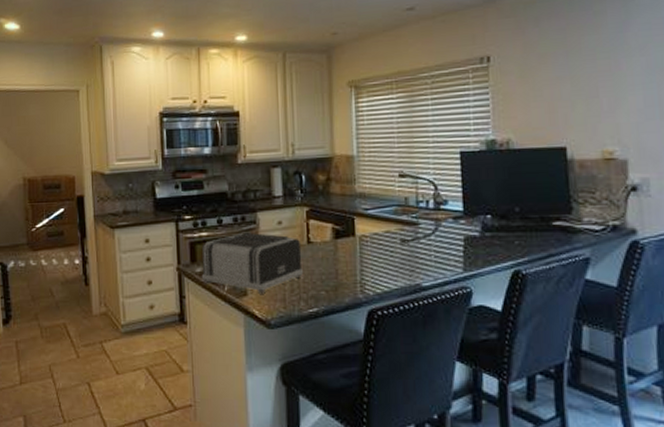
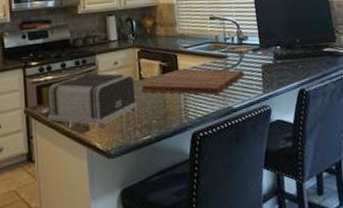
cutting board: none [309,234,440,268] -> present [141,69,245,95]

